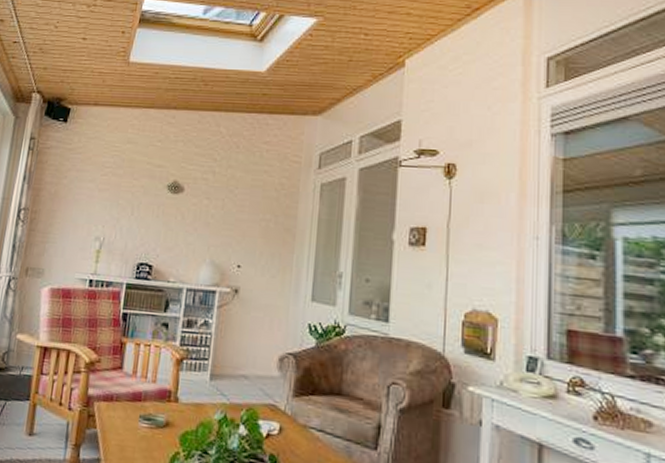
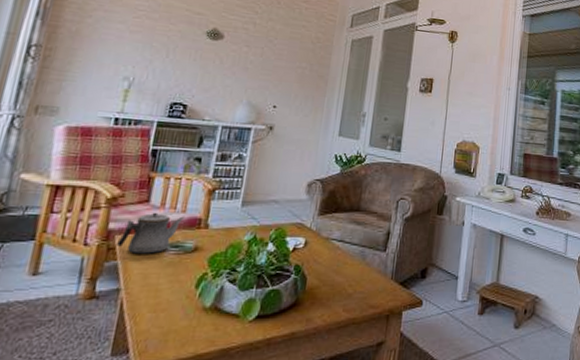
teapot: none [96,380,155,425] -> present [116,212,185,254]

